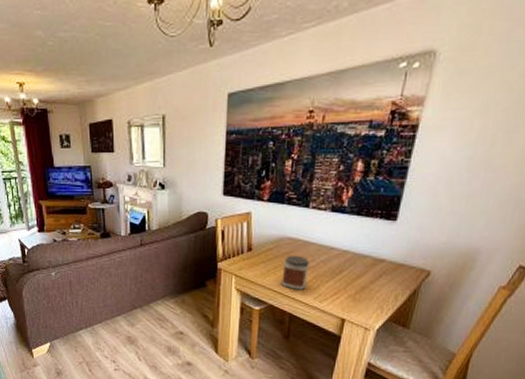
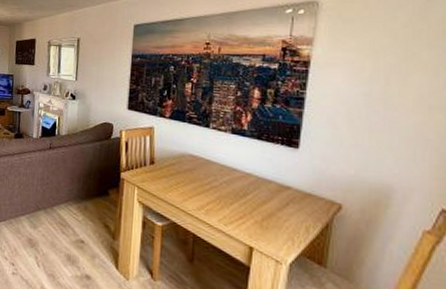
jar: present [281,255,310,290] -> none [184,172,212,210]

